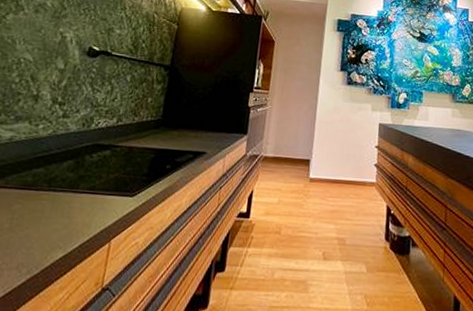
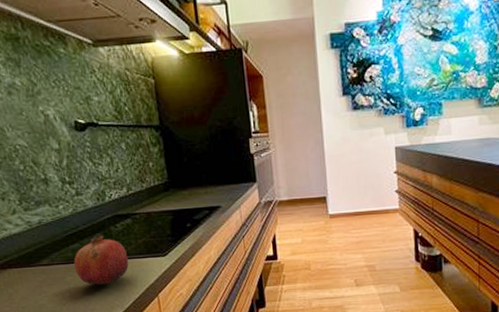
fruit: none [27,163,94,220] -> present [73,236,129,285]

